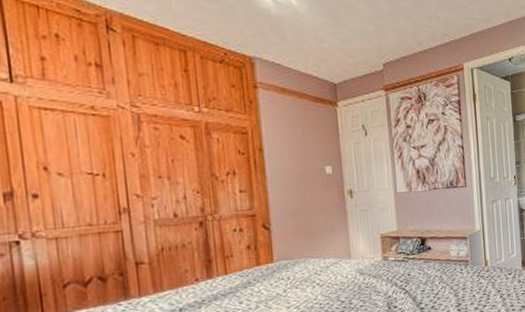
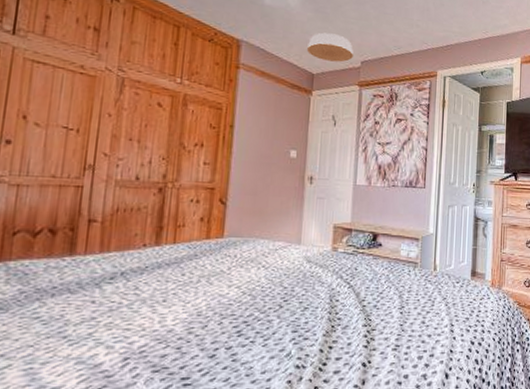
ceiling light: none [323,37,375,69] -> present [306,32,354,63]

